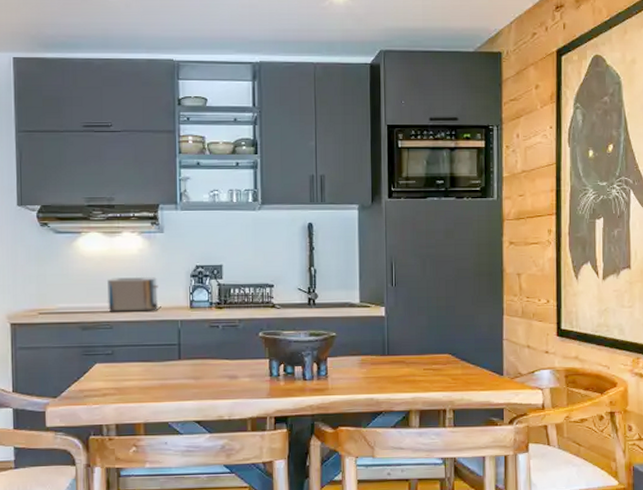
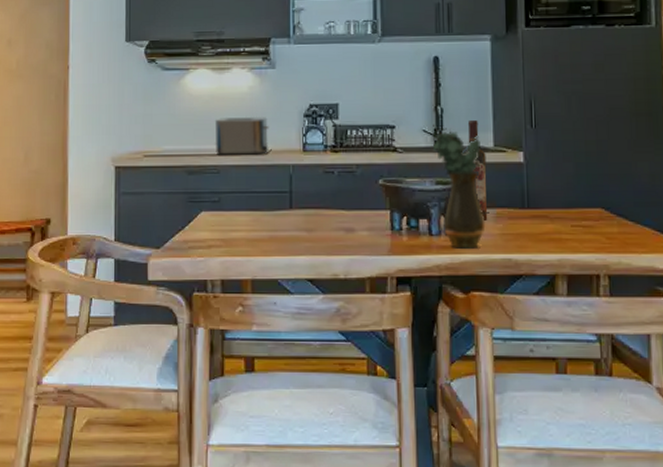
vase: none [306,283,352,391] -> present [432,124,486,249]
wine bottle: none [333,279,354,367] -> present [463,119,488,222]

